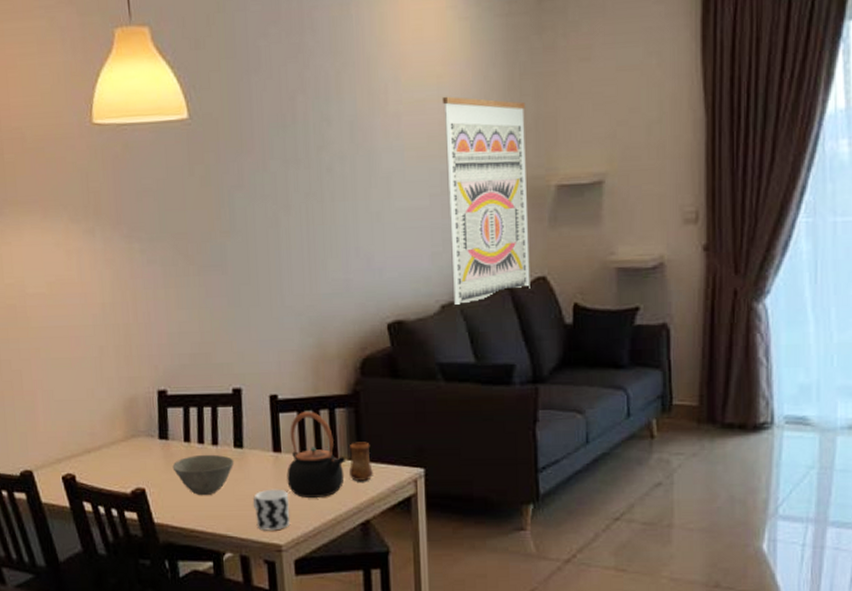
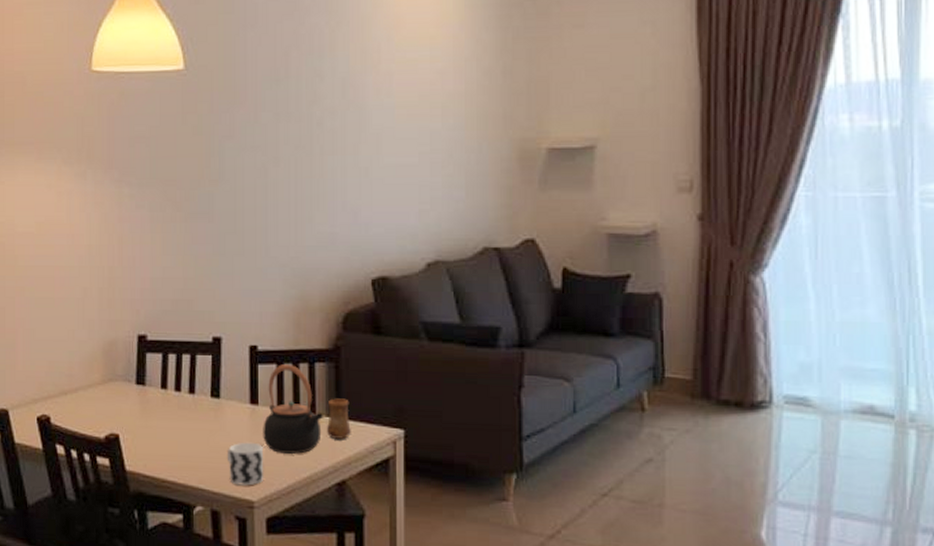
bowl: present [172,454,234,496] -> none [148,402,210,446]
wall art: present [442,96,530,305] -> none [434,57,518,263]

